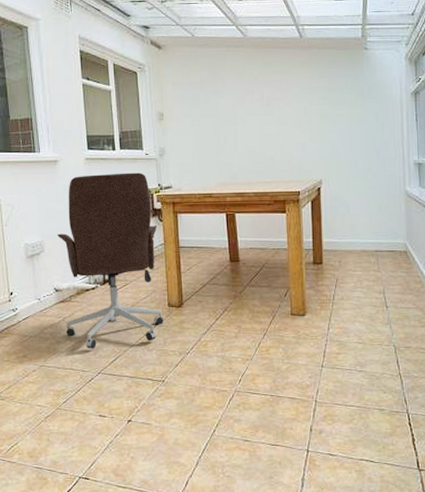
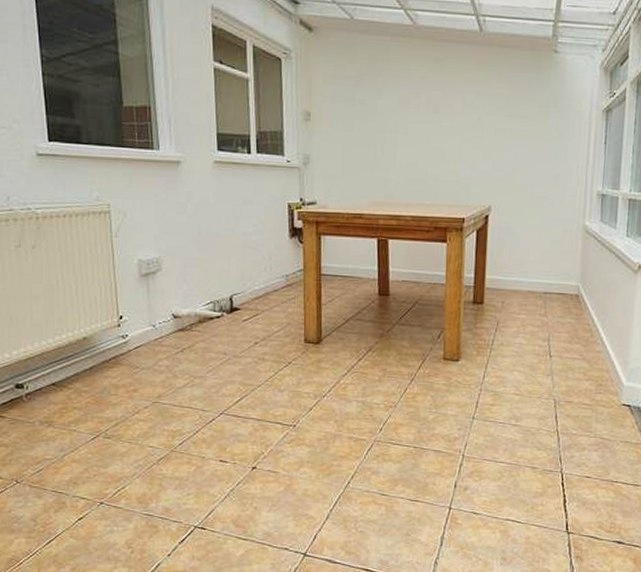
office chair: present [57,172,164,349] -> none [177,181,299,387]

